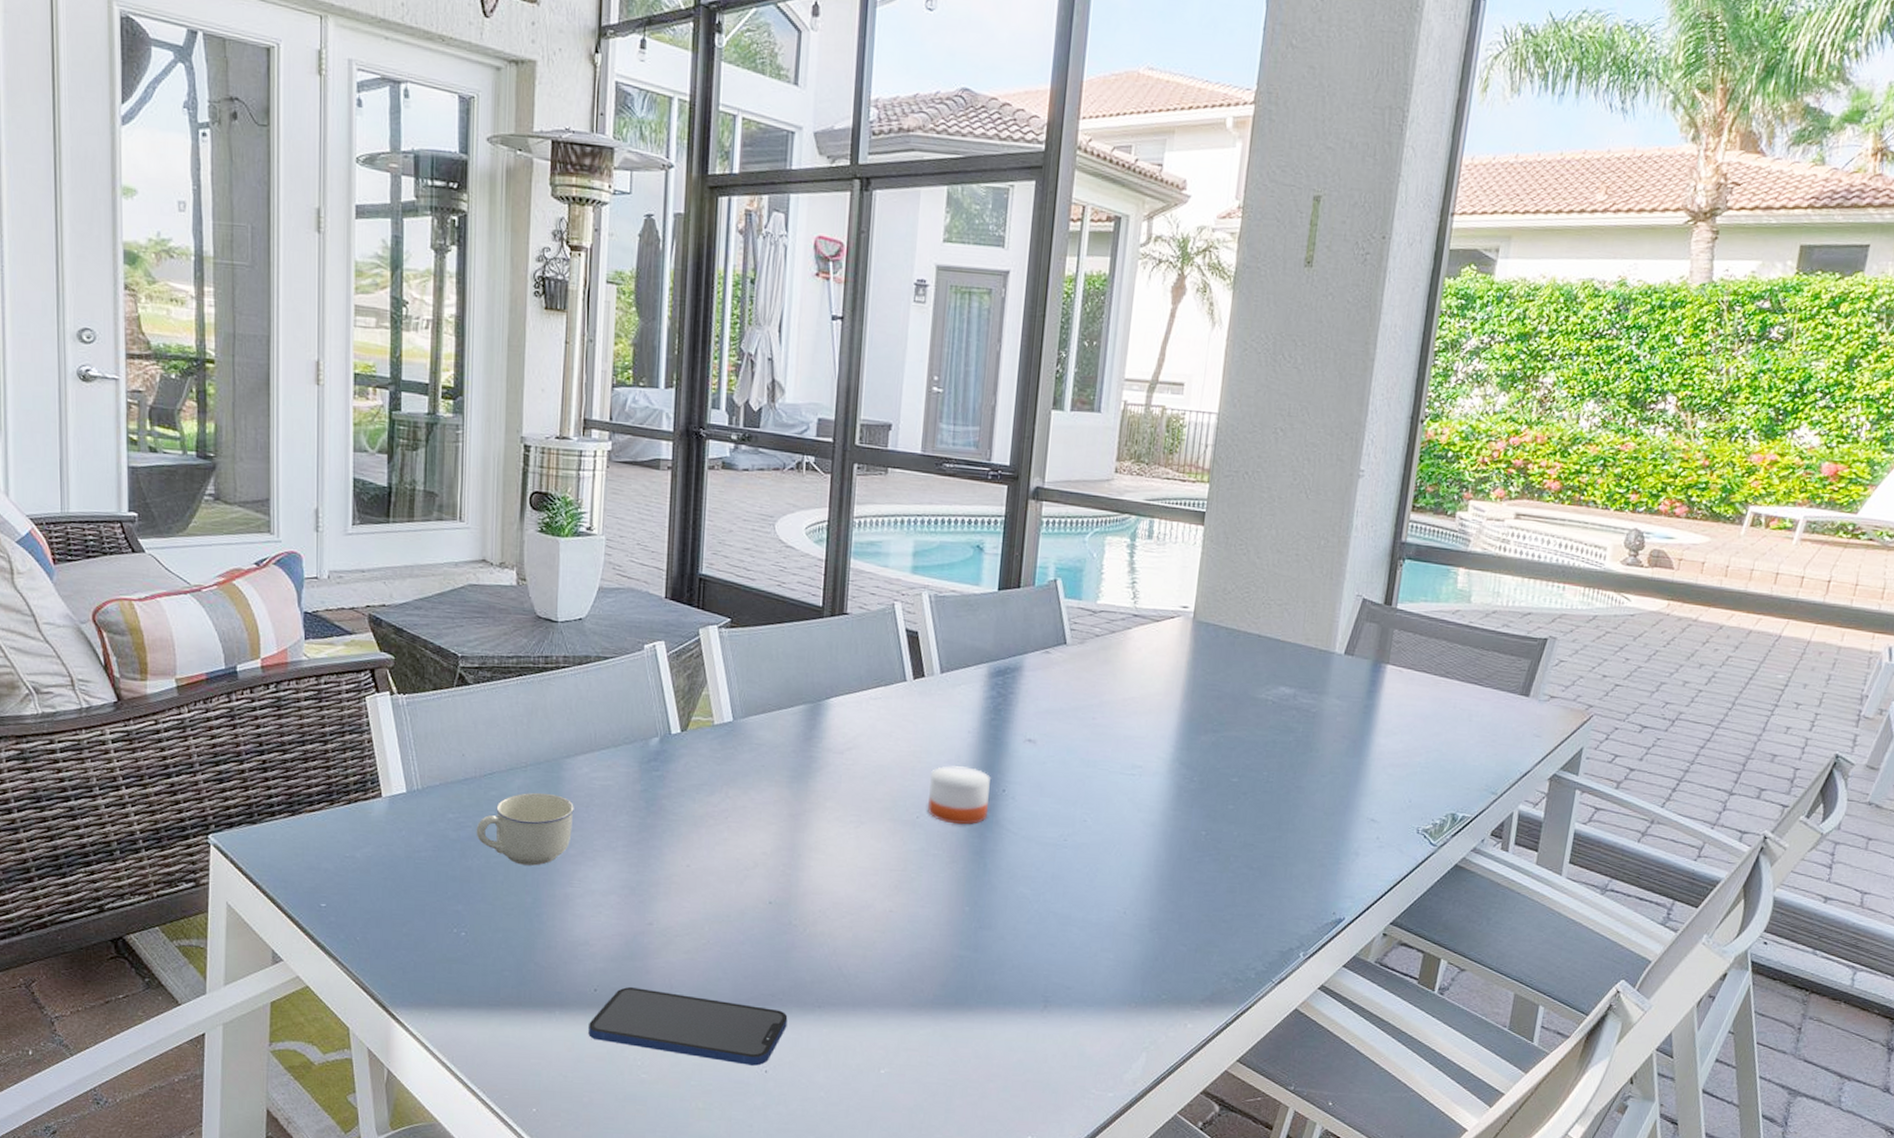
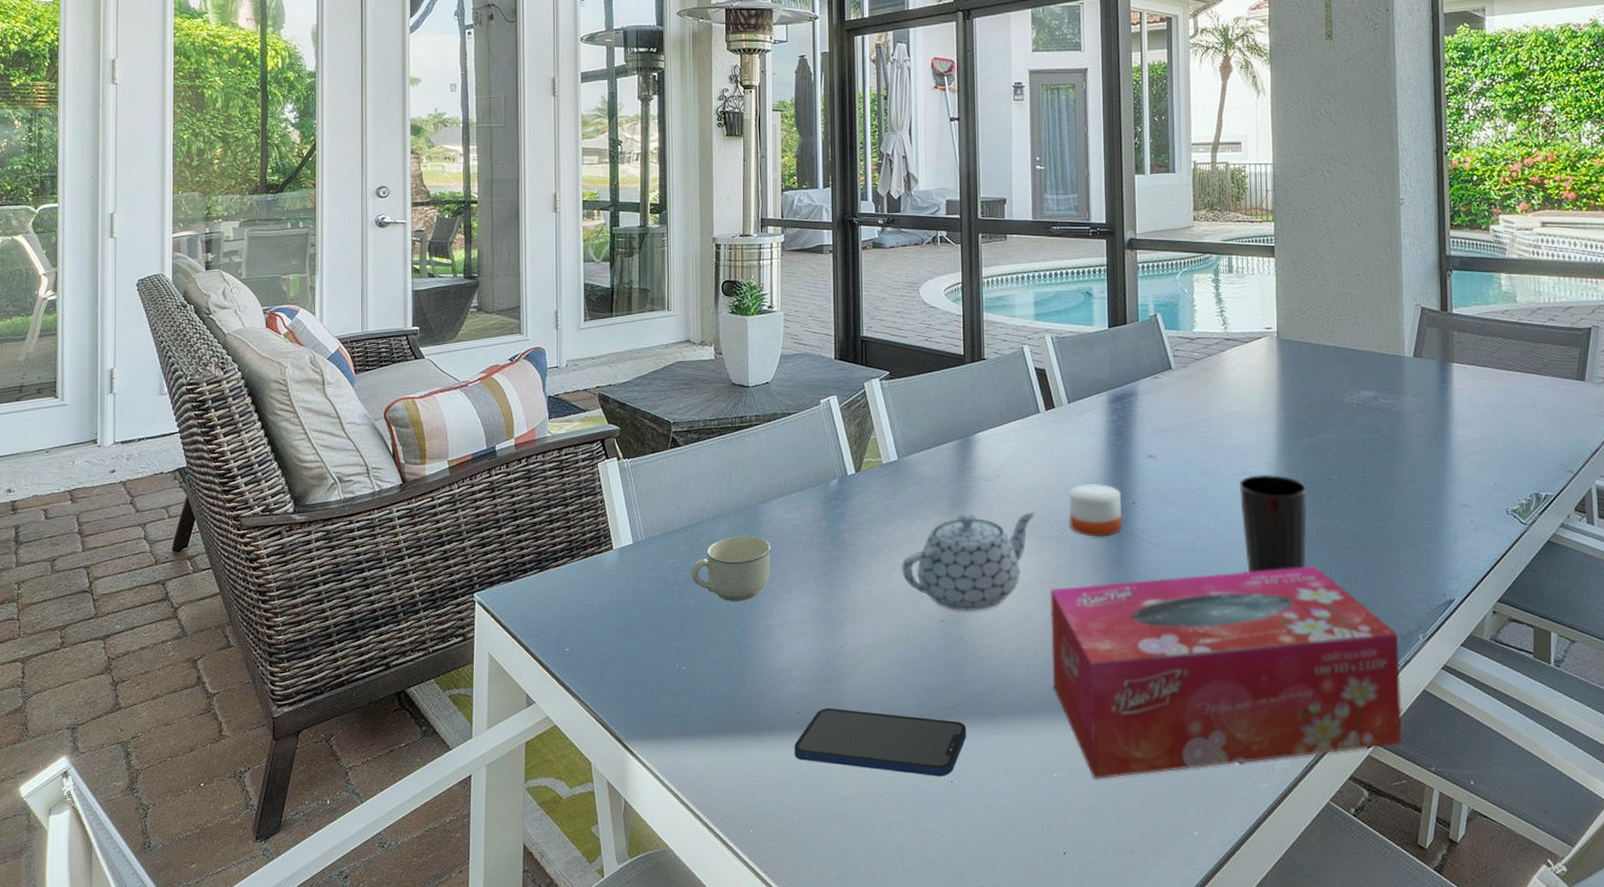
teapot: none [726,786,889,896] -> present [901,512,1035,612]
tissue box: none [889,873,1278,1078] -> present [1050,566,1402,779]
cup: none [1122,769,1202,876] -> present [1239,474,1308,573]

